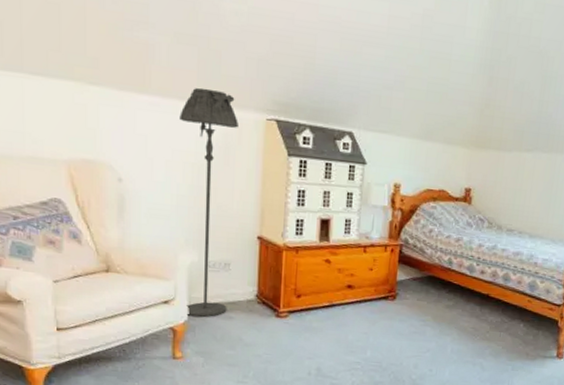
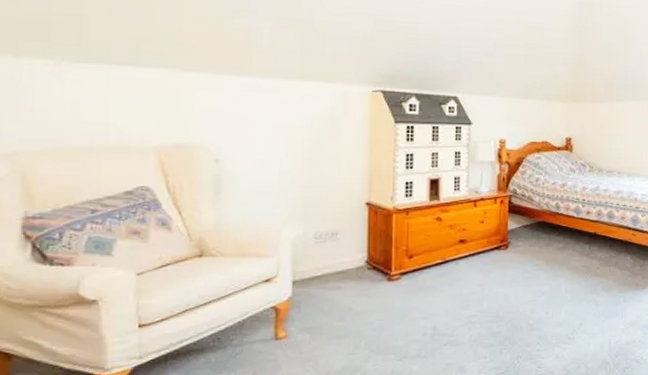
floor lamp: present [179,87,238,317] -> none [282,66,344,292]

